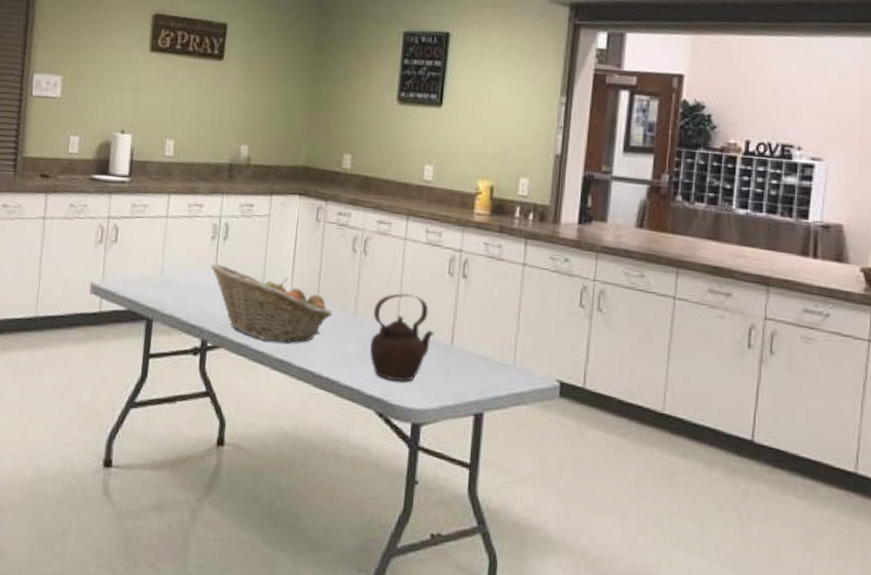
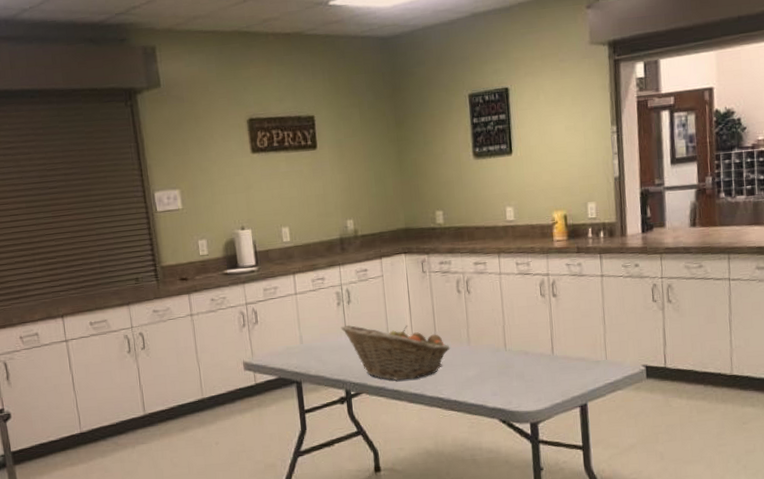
teapot: present [370,293,435,382] -> none [483,319,537,393]

